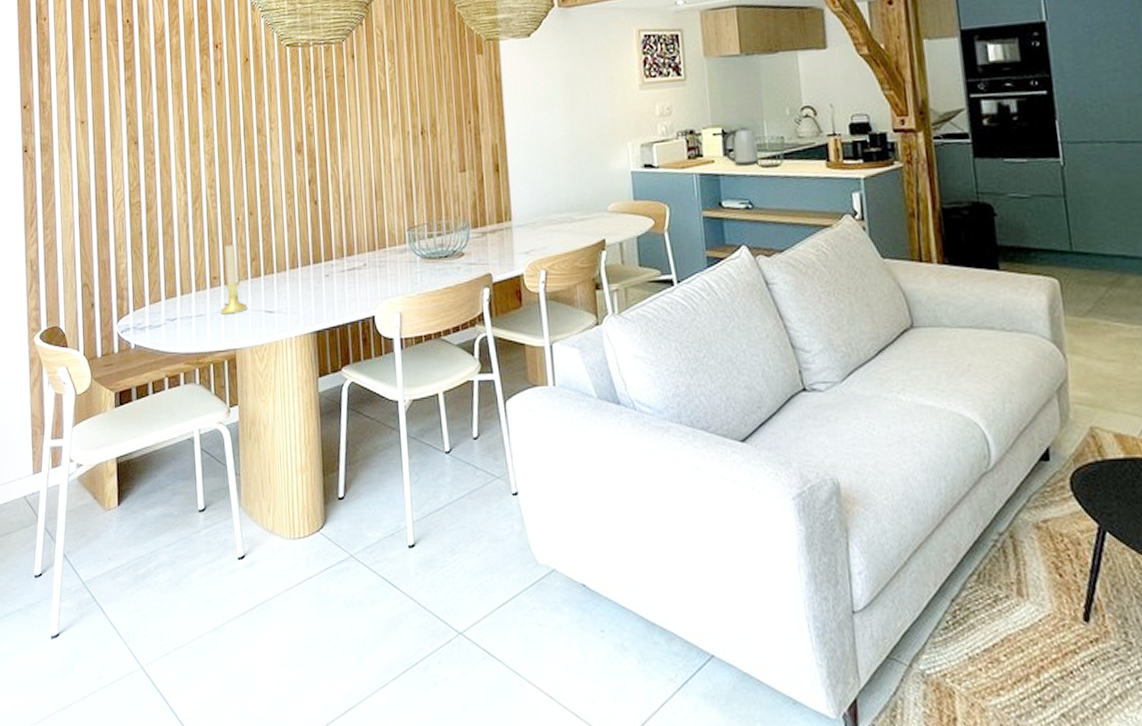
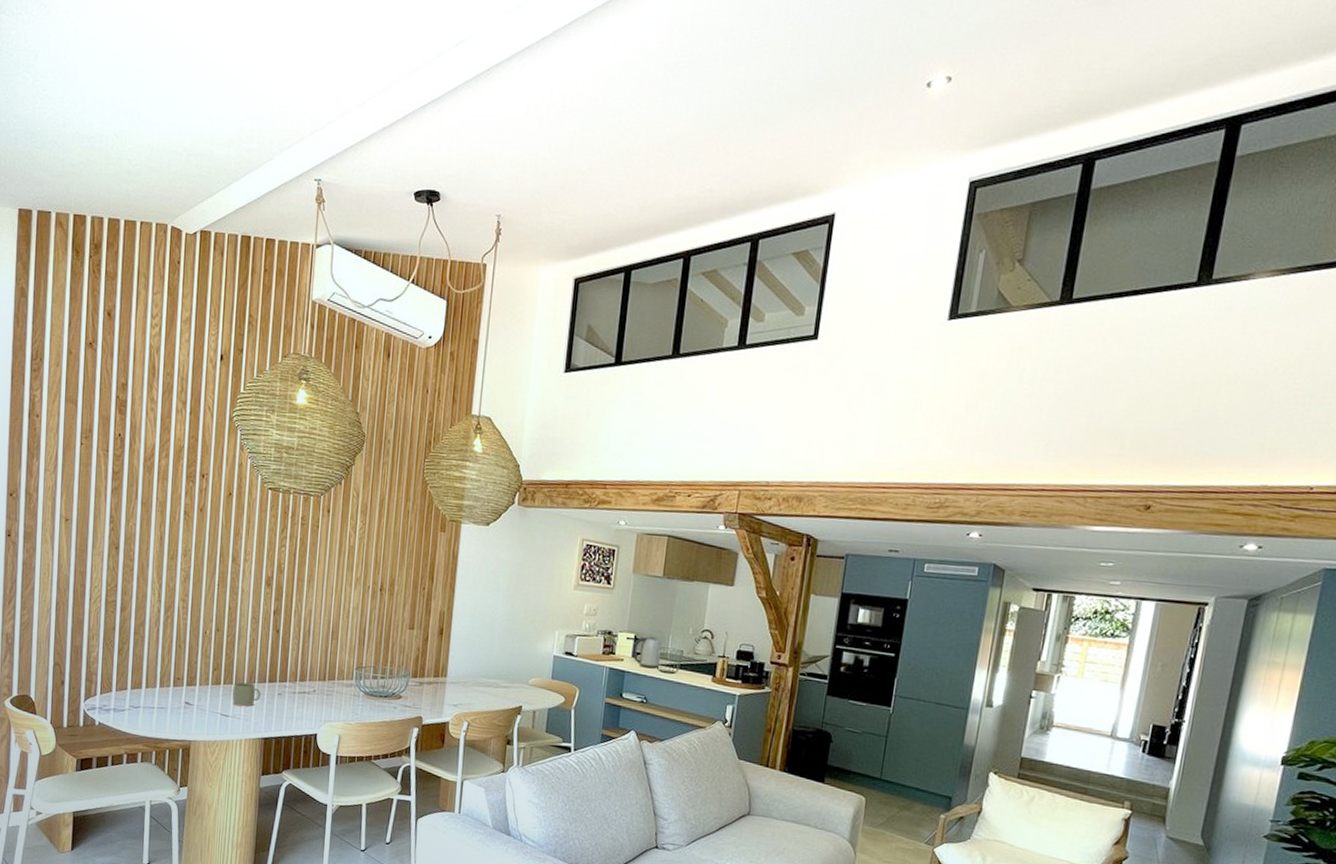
candle holder: present [220,243,248,315] -> none [180,652,206,712]
mug: none [275,269,306,298] -> present [232,682,261,707]

